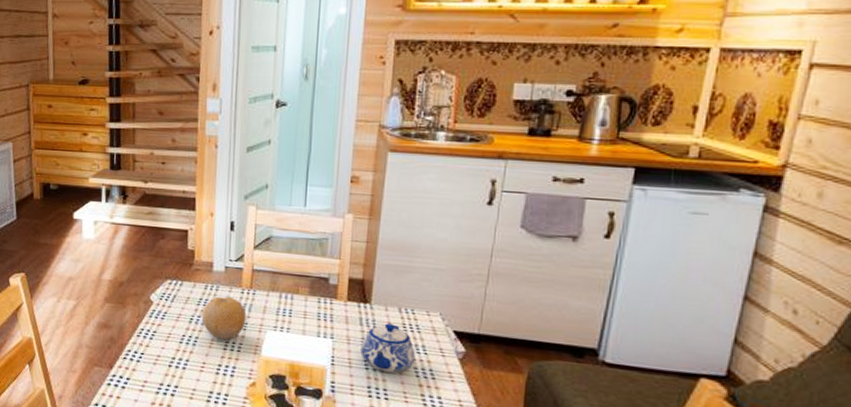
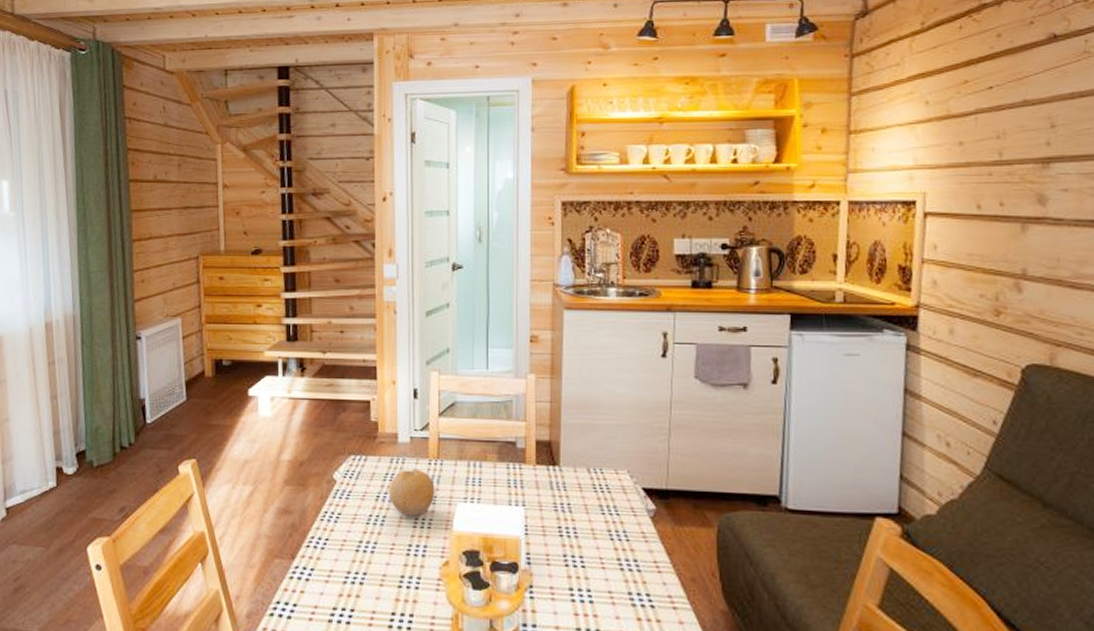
teapot: present [360,323,416,373] -> none [553,485,608,538]

